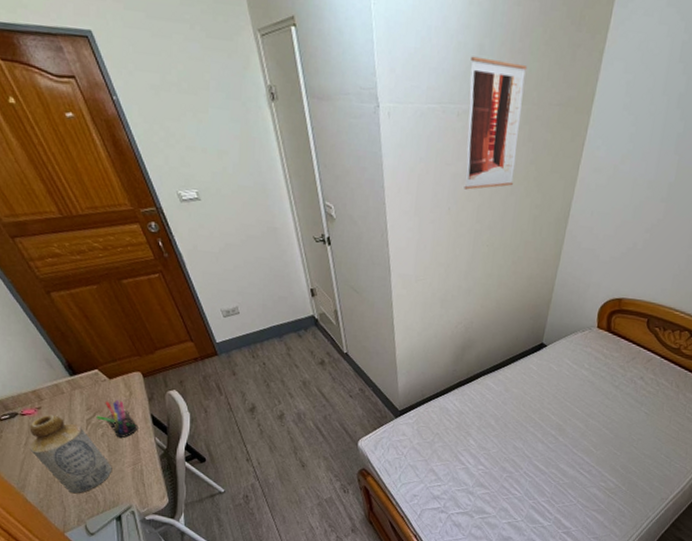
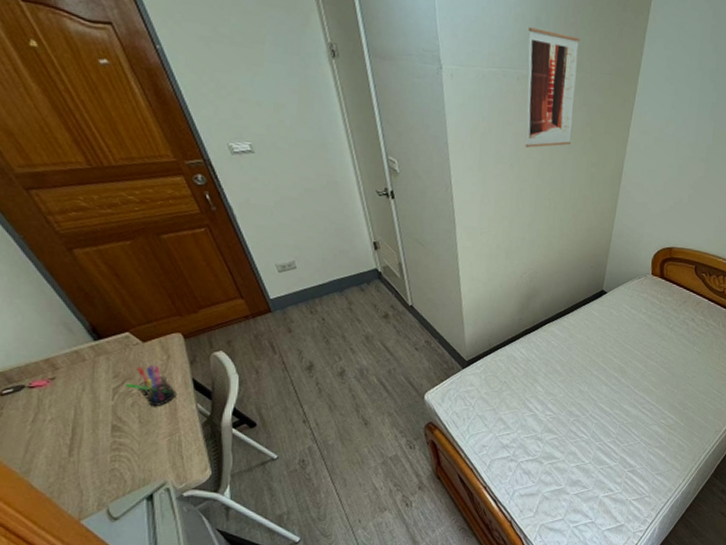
bottle: present [29,414,112,494] -> none [38,385,144,474]

